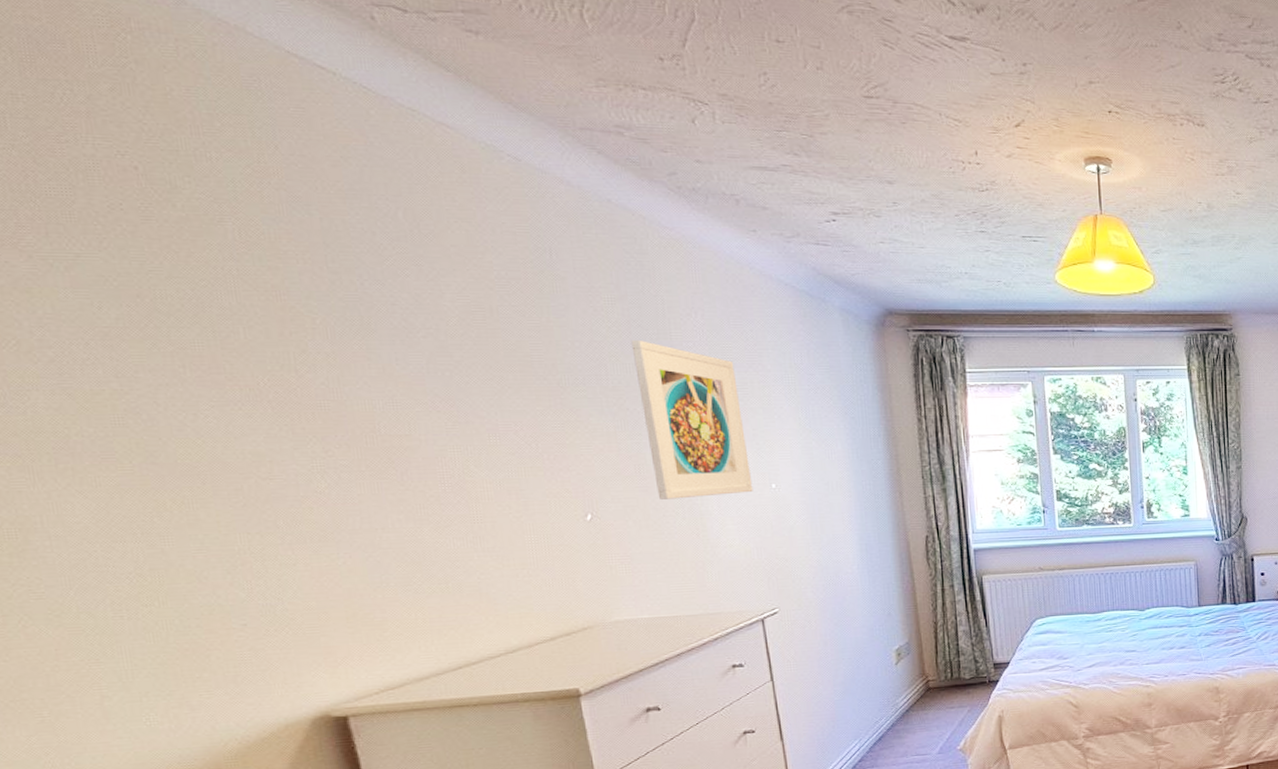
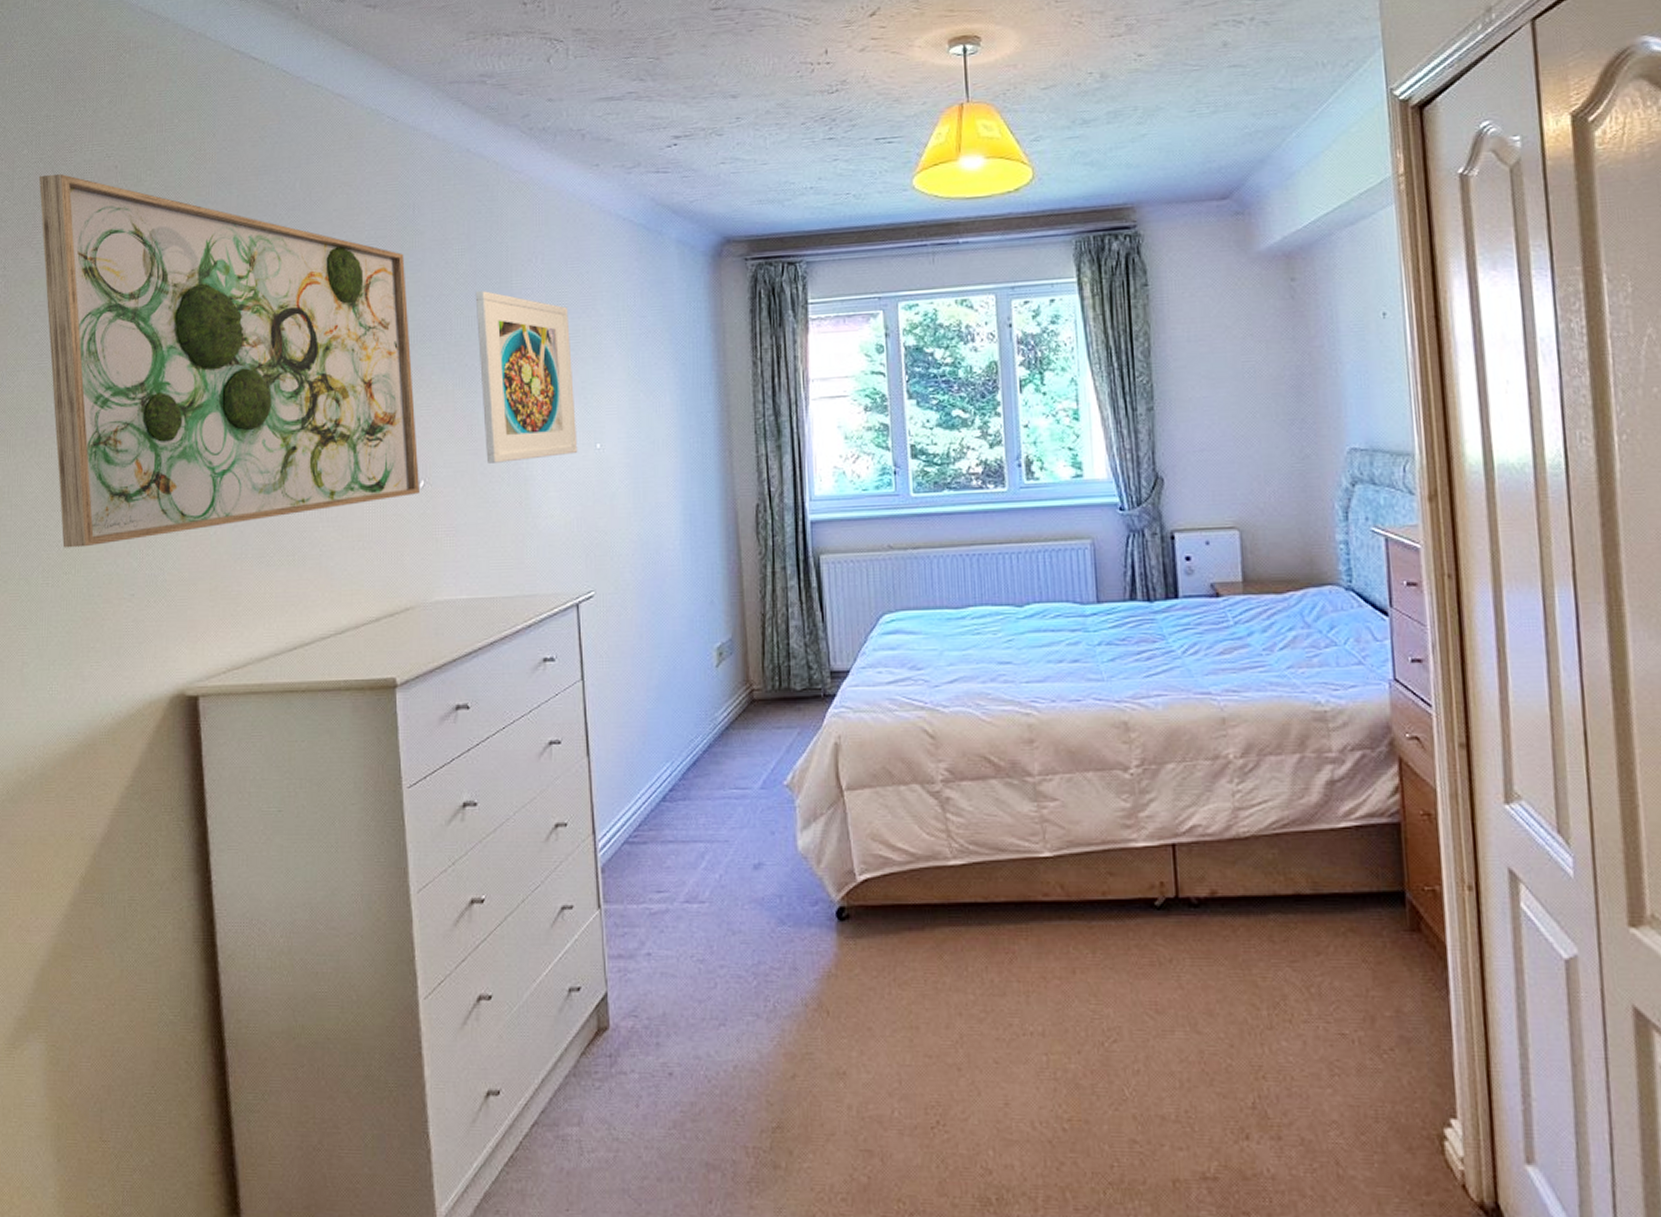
wall art: none [13,165,587,580] -> present [38,173,419,548]

